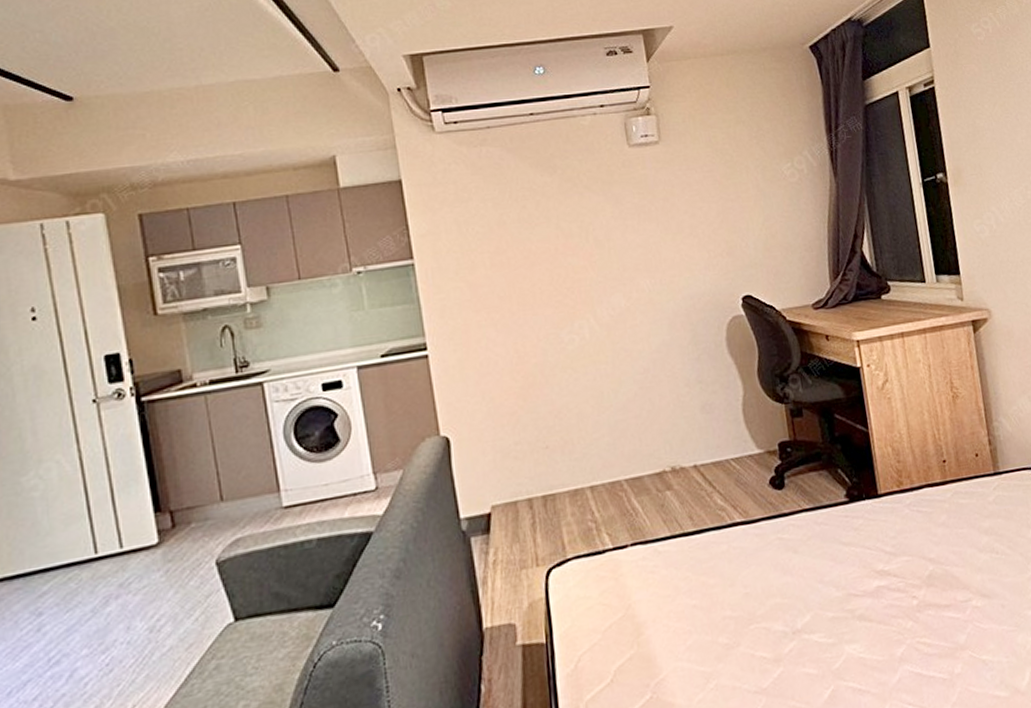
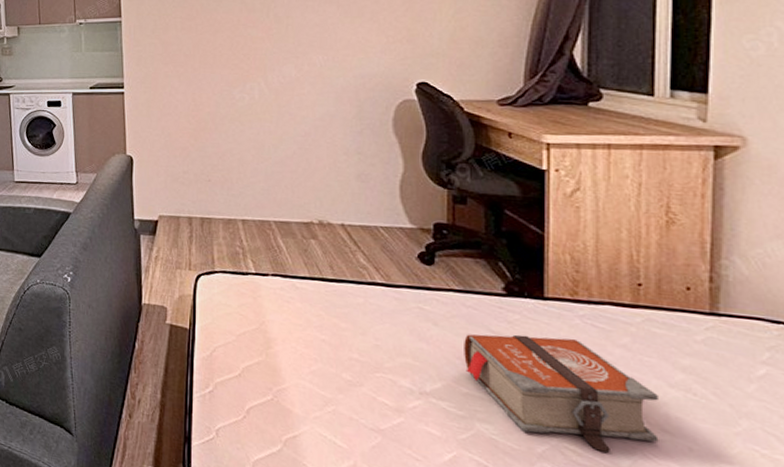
bible: none [822,529,981,640] -> present [464,334,659,453]

